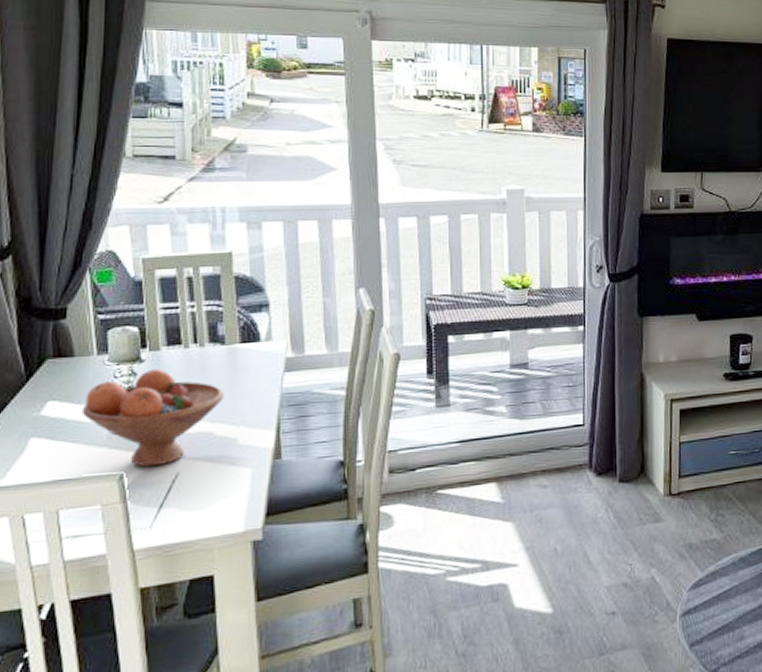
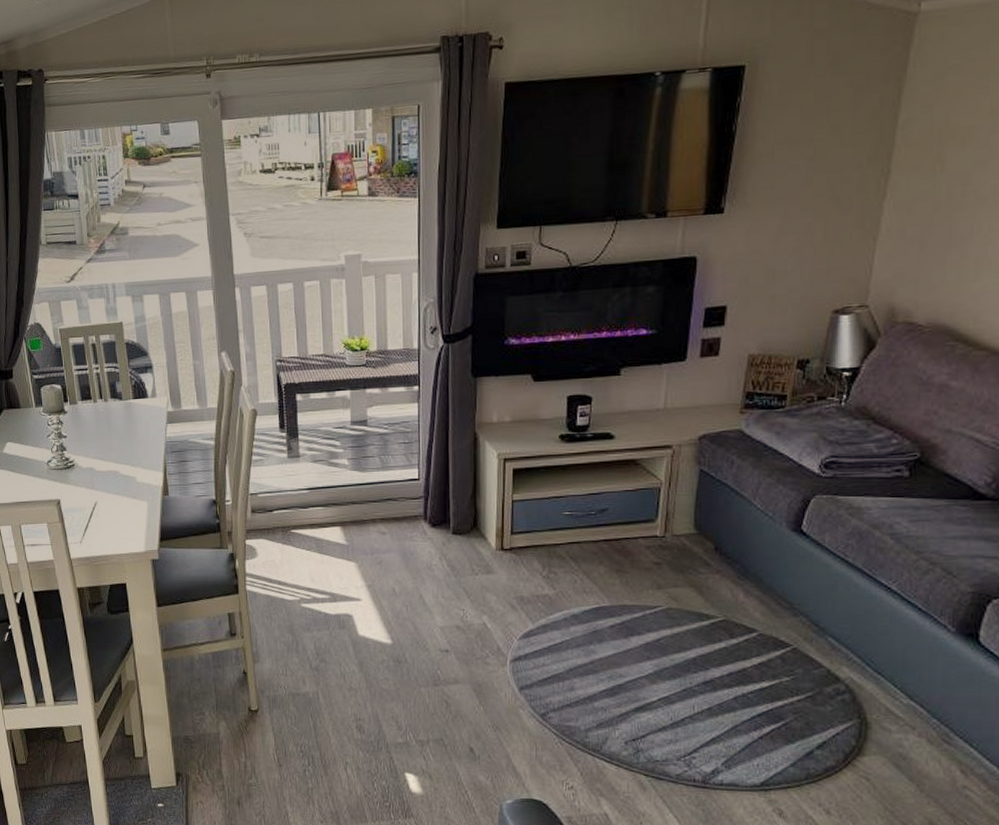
fruit bowl: present [81,368,224,467] -> none [29,418,124,496]

